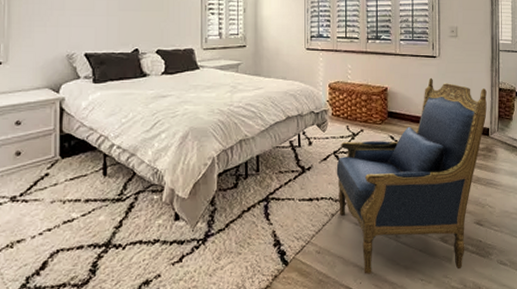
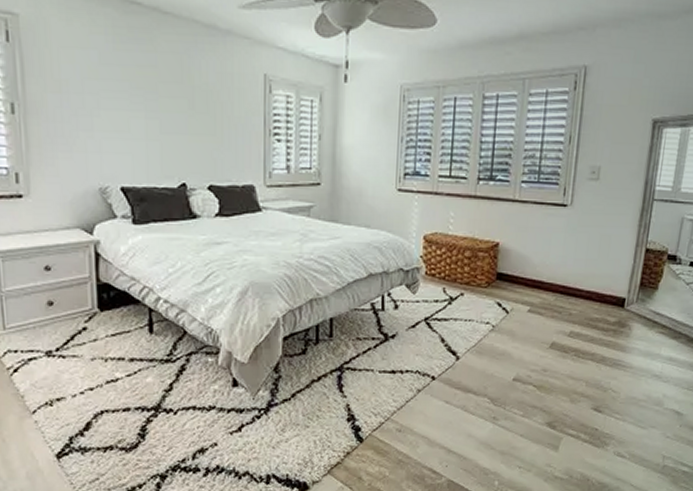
armchair: present [336,77,487,274] -> none [426,232,629,459]

